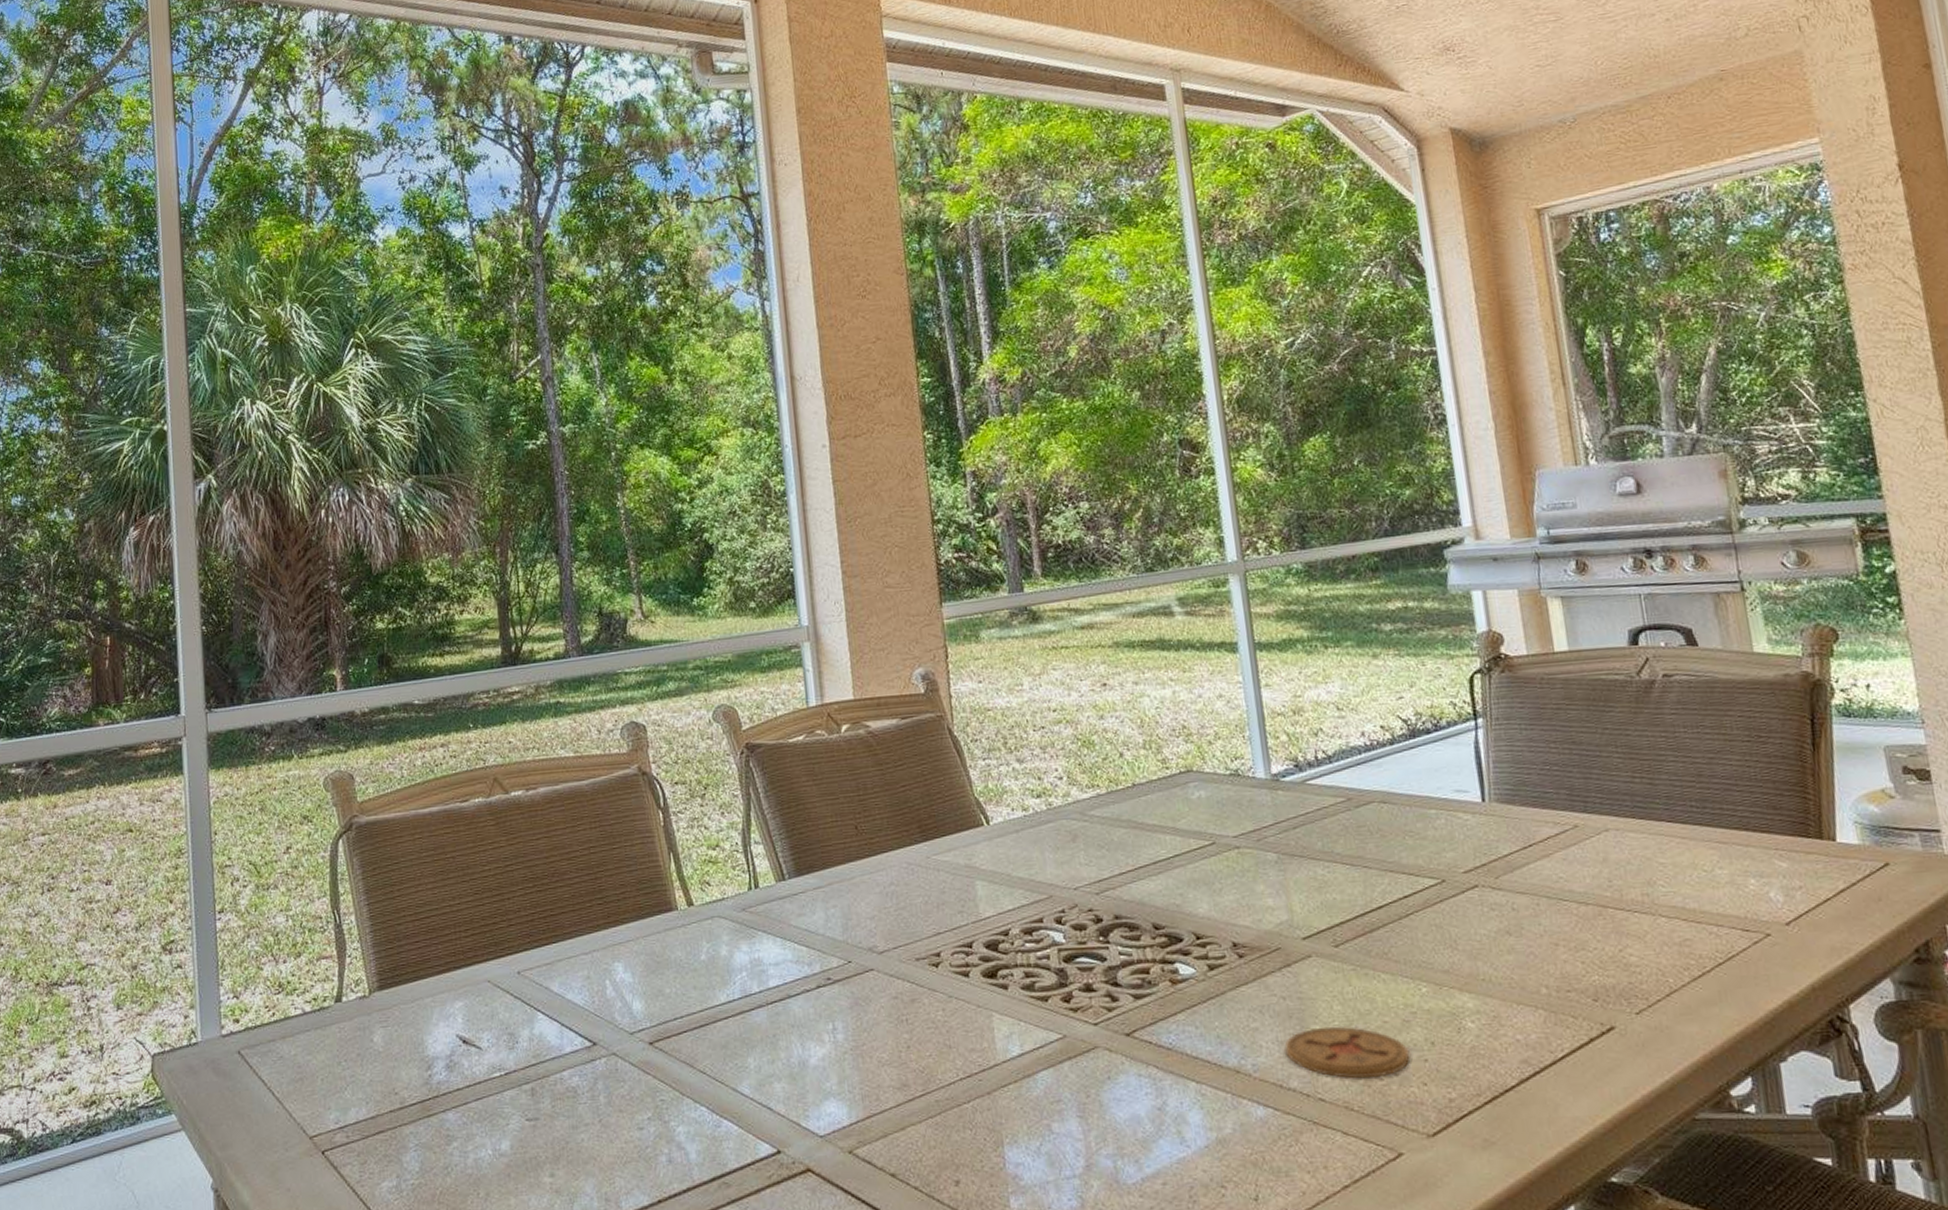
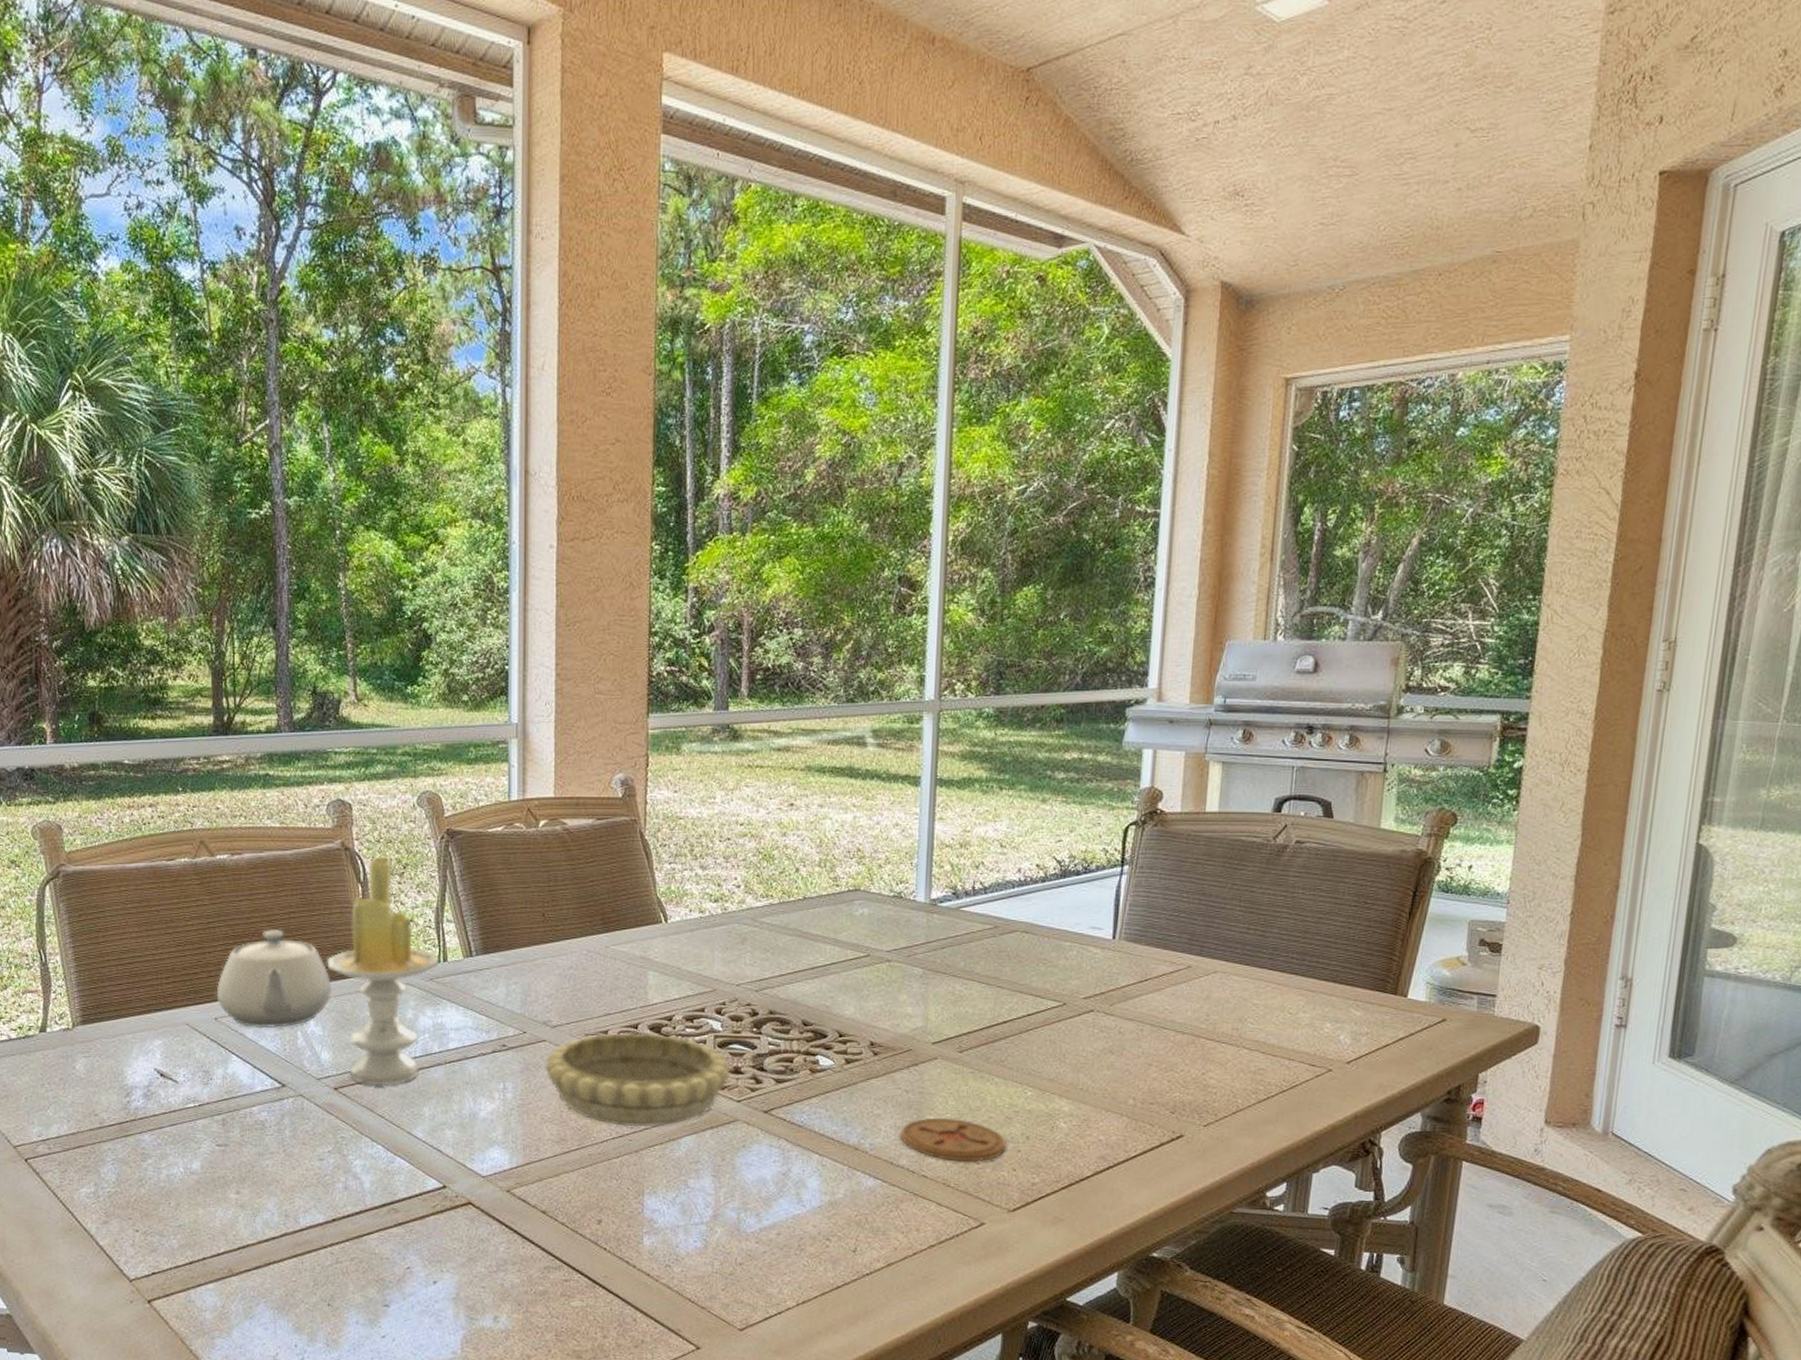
teapot: none [518,868,640,980] -> present [216,930,333,1029]
candle: none [631,779,750,1037] -> present [327,857,439,1086]
decorative bowl: none [874,952,1081,1065] -> present [543,1032,731,1127]

